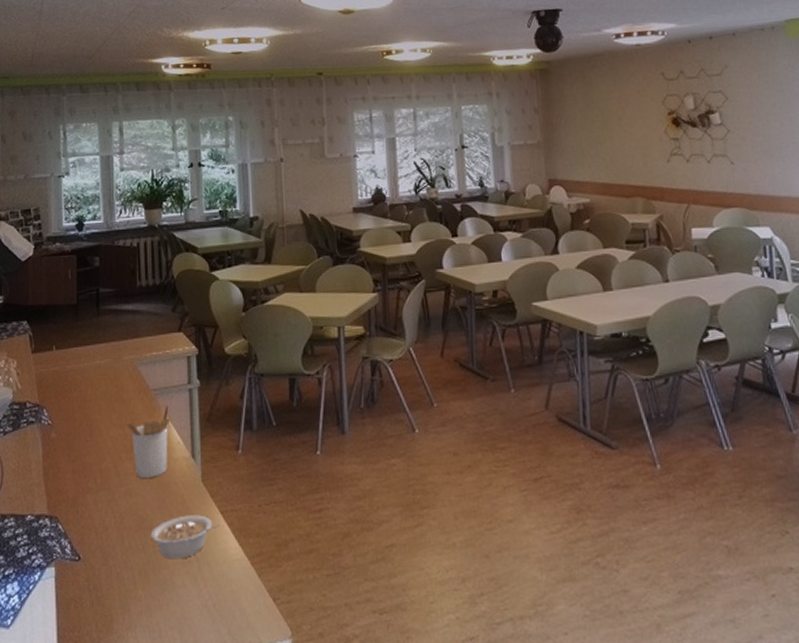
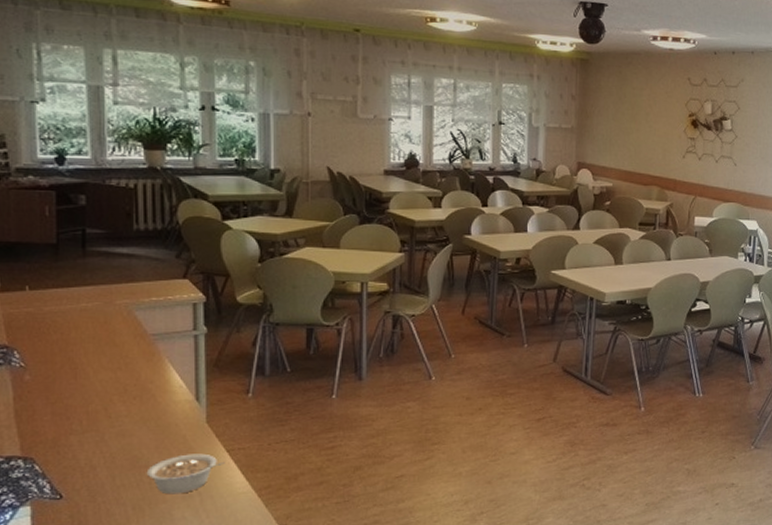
utensil holder: present [125,404,171,479] -> none [118,349,172,421]

